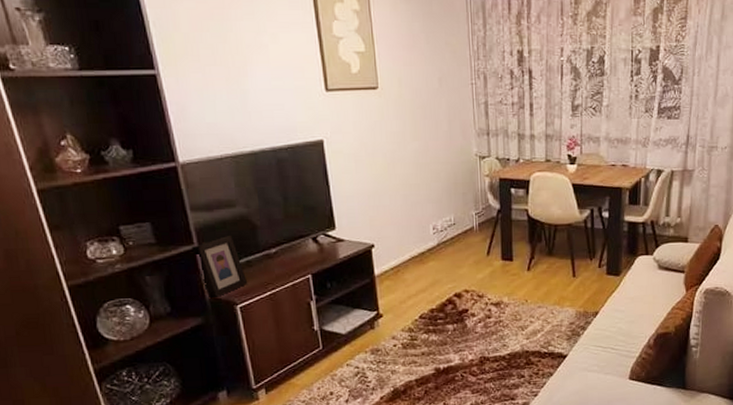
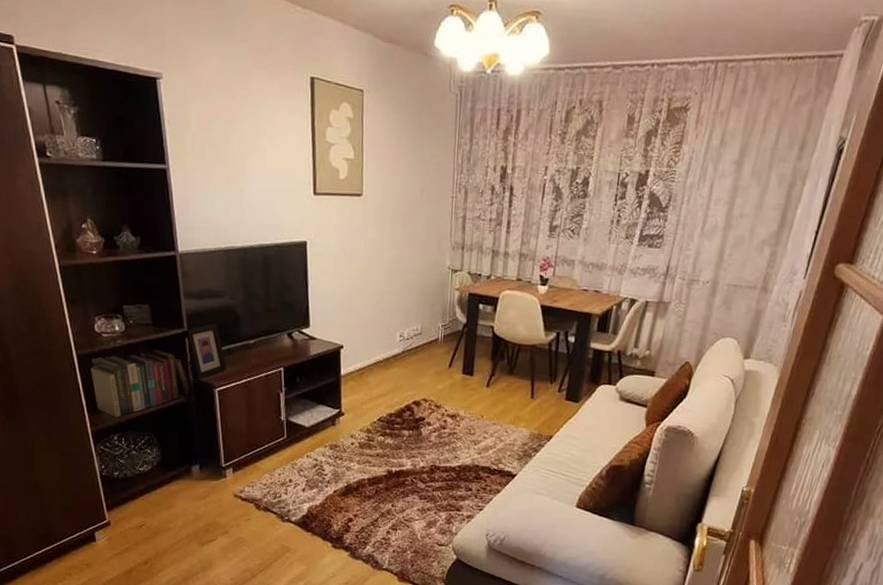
books: none [86,270,210,350] -> present [91,349,192,417]

